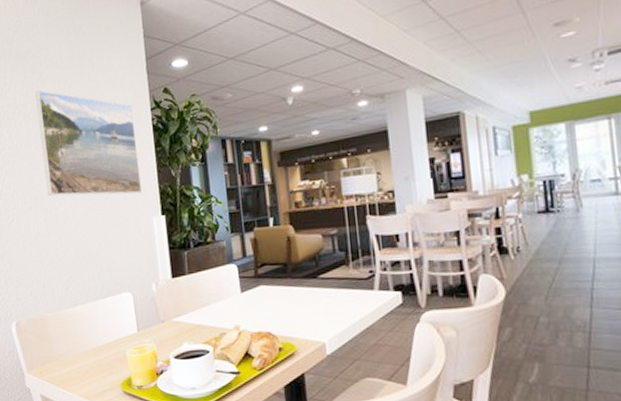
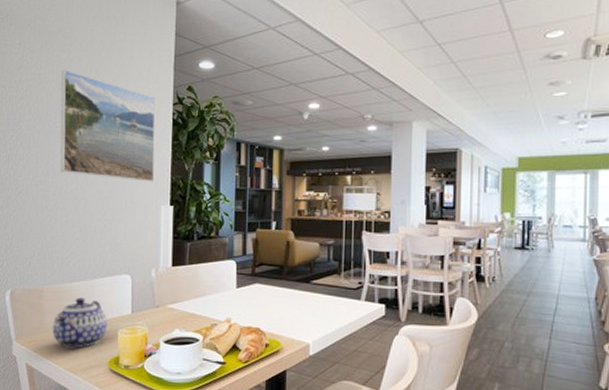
teapot: none [61,321,115,374] -> present [53,297,107,348]

